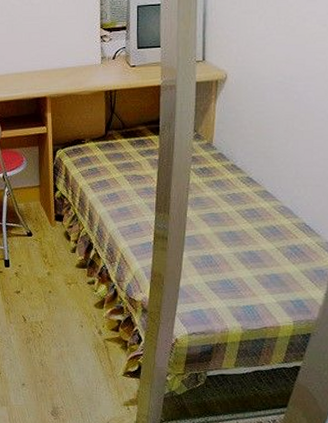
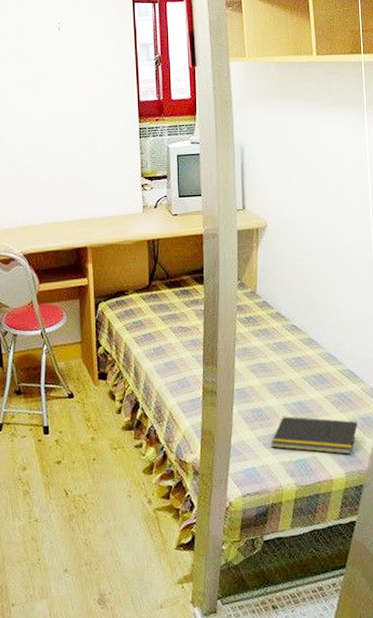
notepad: none [219,264,309,304] -> present [271,416,358,454]

